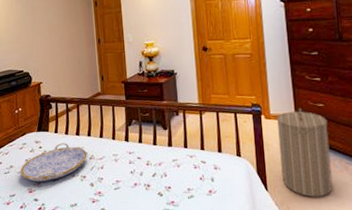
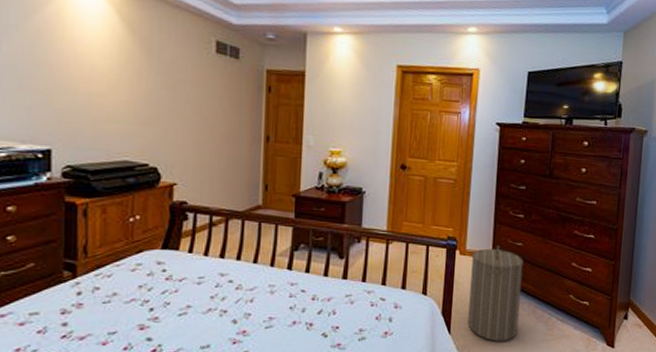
serving tray: present [20,142,87,182] -> none [128,265,232,315]

